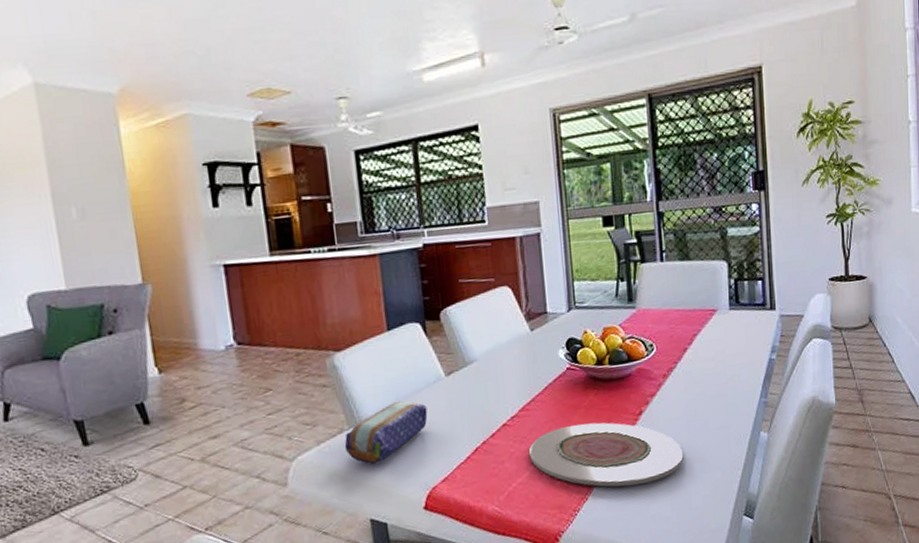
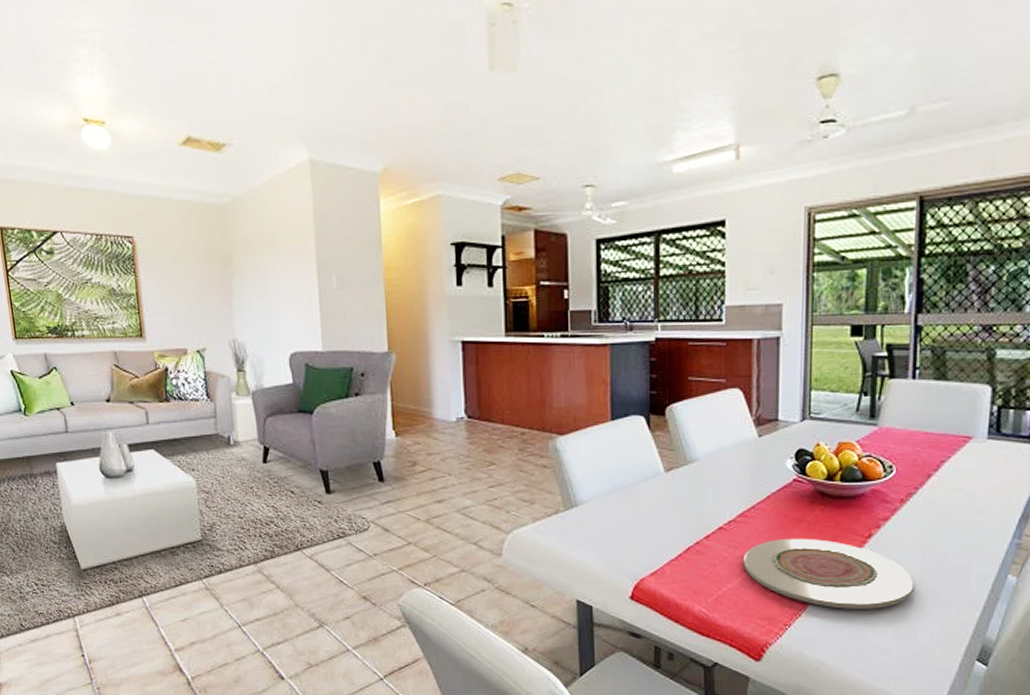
pencil case: present [344,400,428,464] -> none [558,490,643,547]

